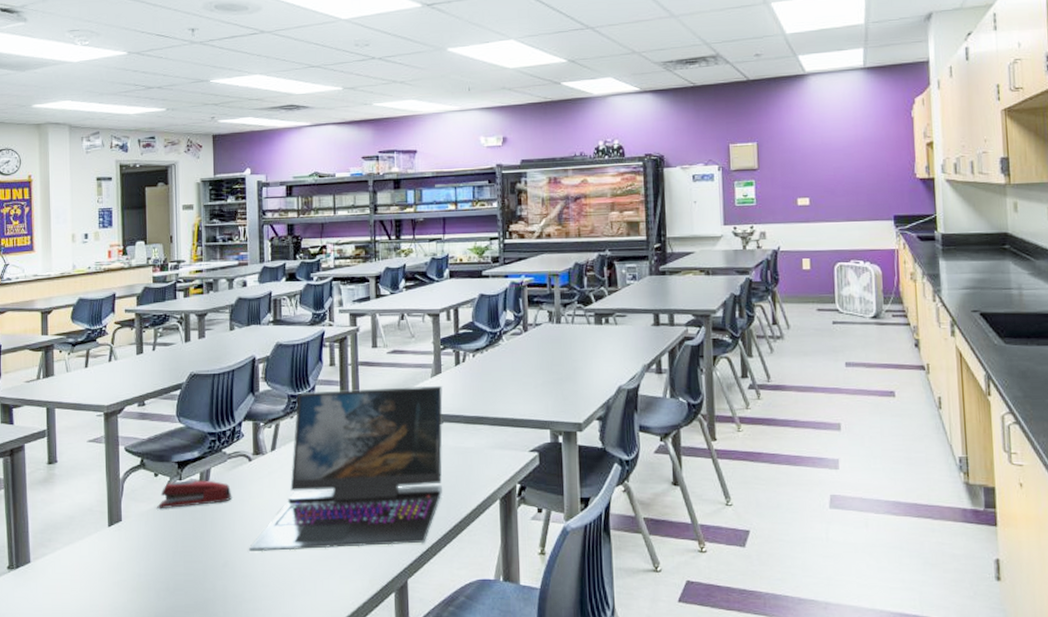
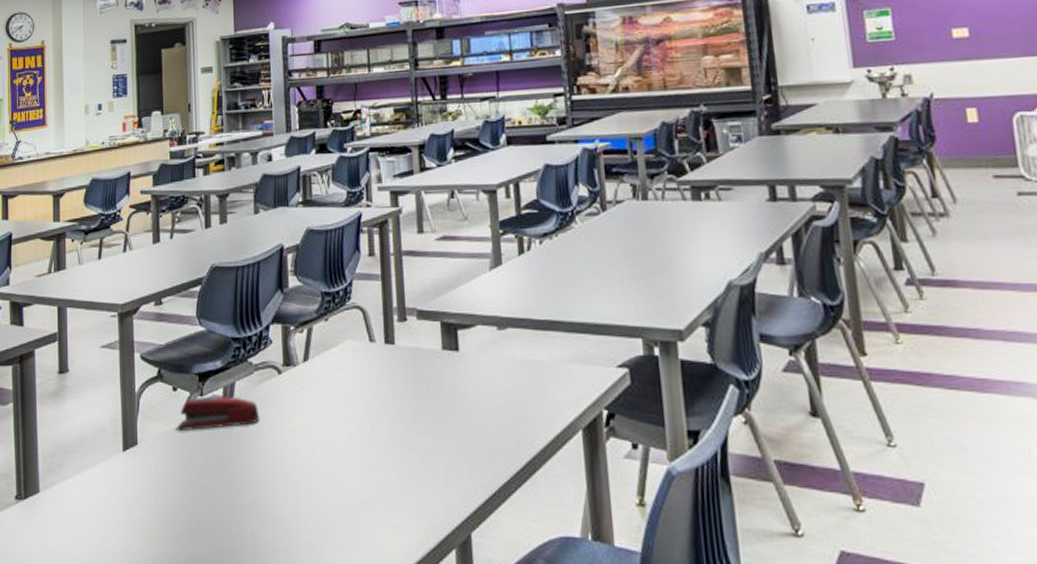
laptop: present [248,385,443,552] -> none [279,280,510,490]

